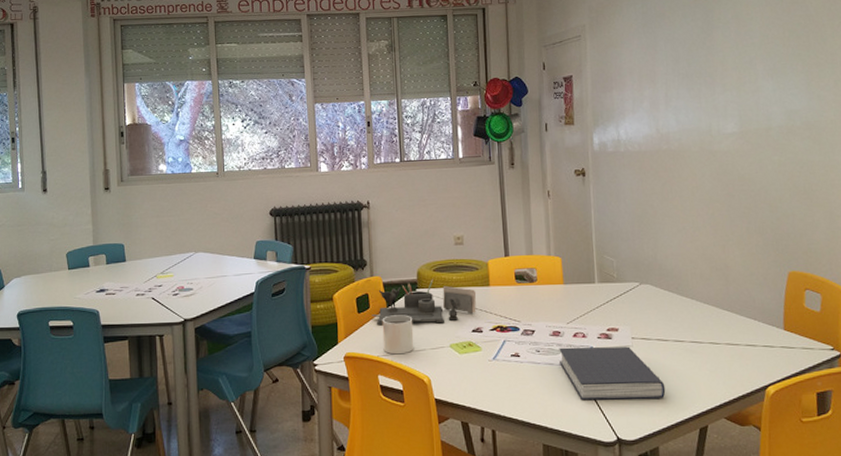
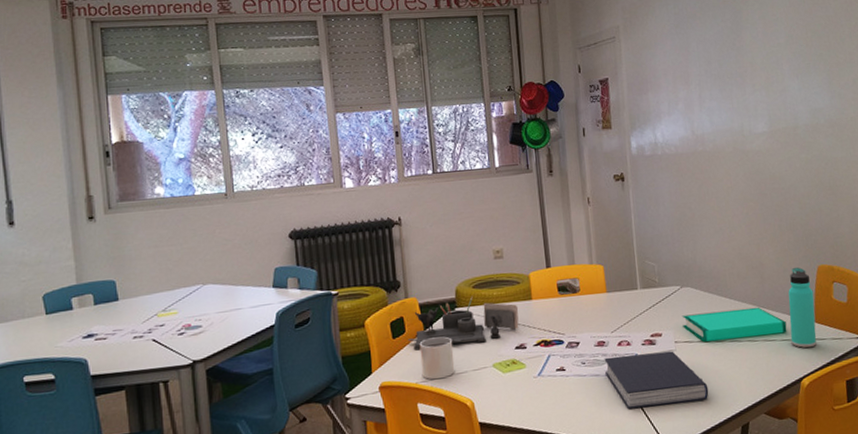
binder: none [639,309,752,340] -> present [681,307,787,342]
thermos bottle: none [754,272,785,356] -> present [788,267,817,349]

